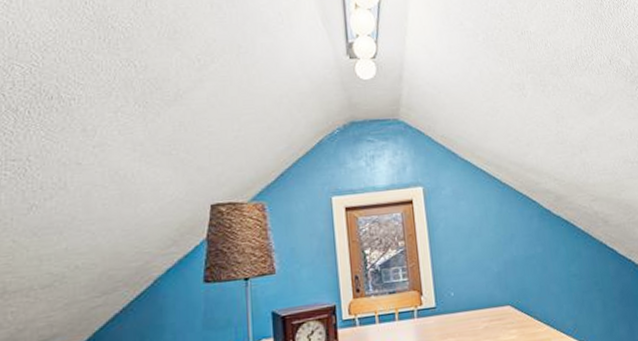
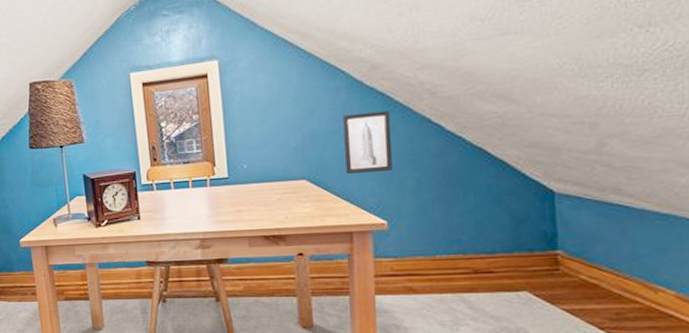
wall art: none [537,237,582,298] -> present [343,111,392,174]

